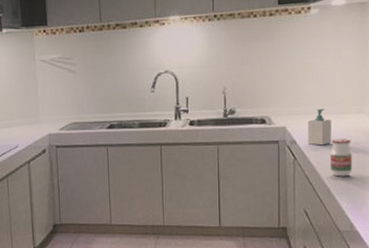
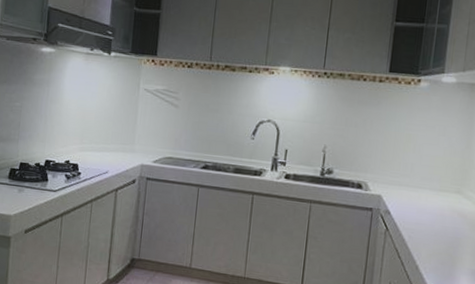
soap bottle: present [308,108,332,146] -> none [402,182,428,220]
jar: present [330,138,353,177] -> none [421,215,446,256]

